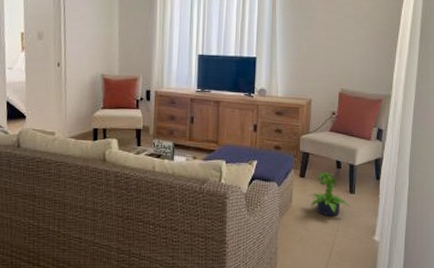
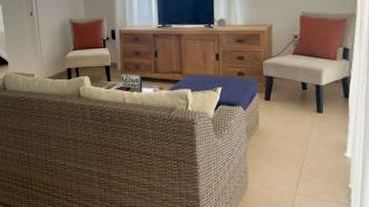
potted plant: present [308,172,350,217] -> none [275,94,319,136]

